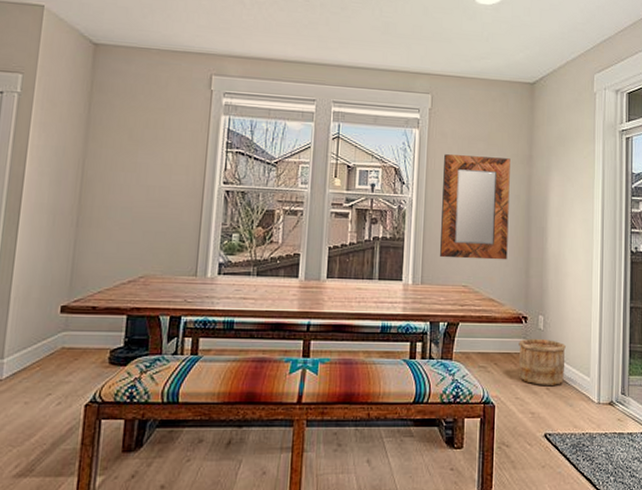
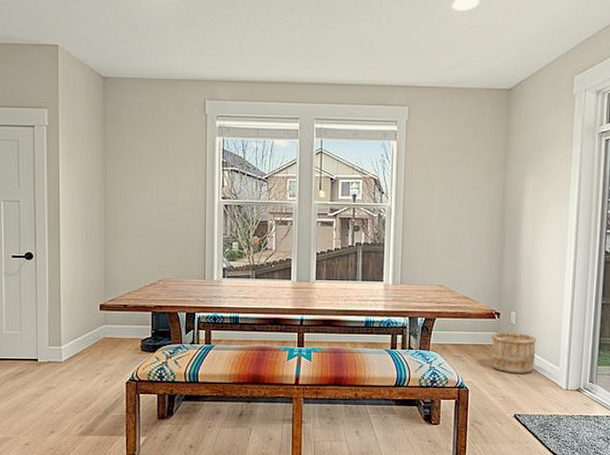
home mirror: present [440,154,510,260] -> none [418,164,486,262]

